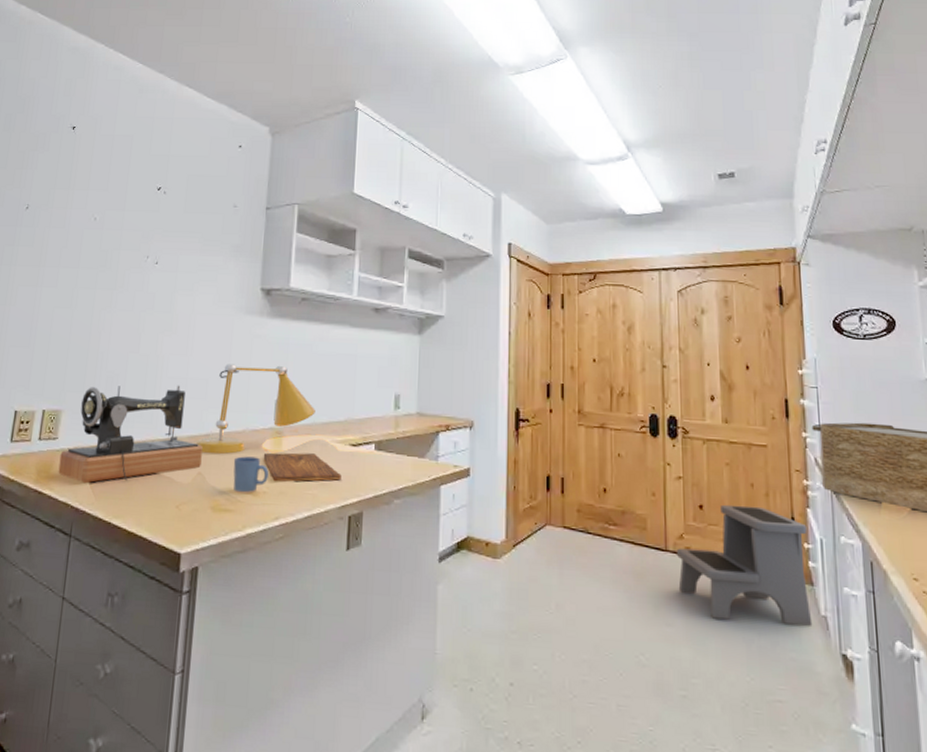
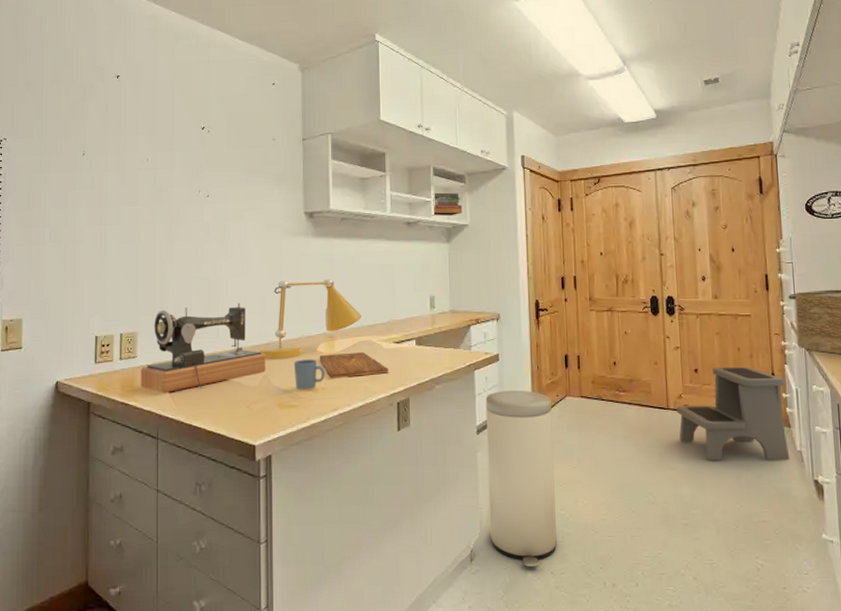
books: none [403,277,438,305] -> present [432,192,462,217]
pedal bin: none [446,512,529,734] -> present [485,390,557,567]

